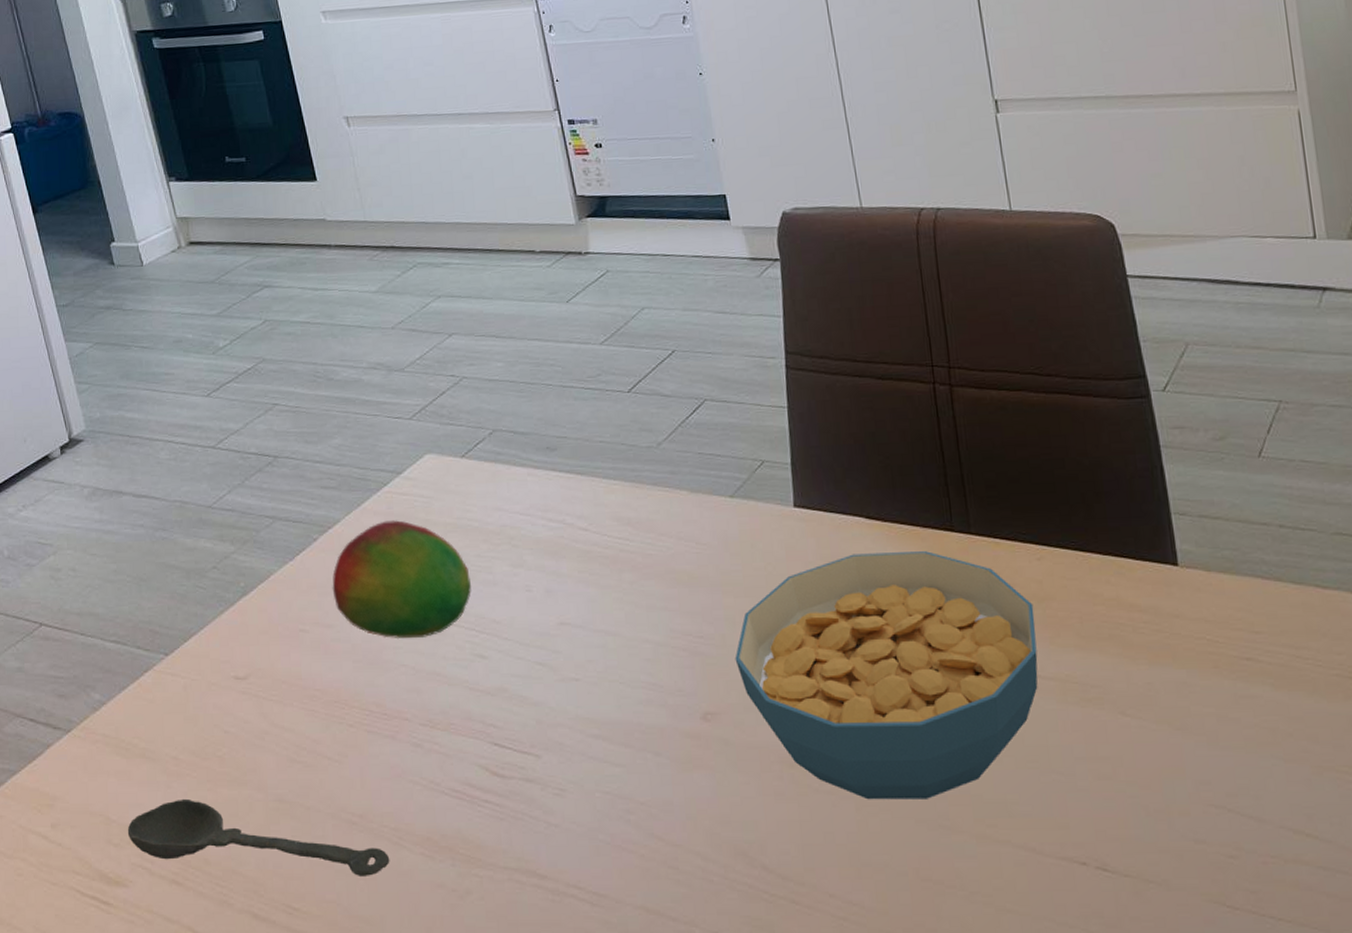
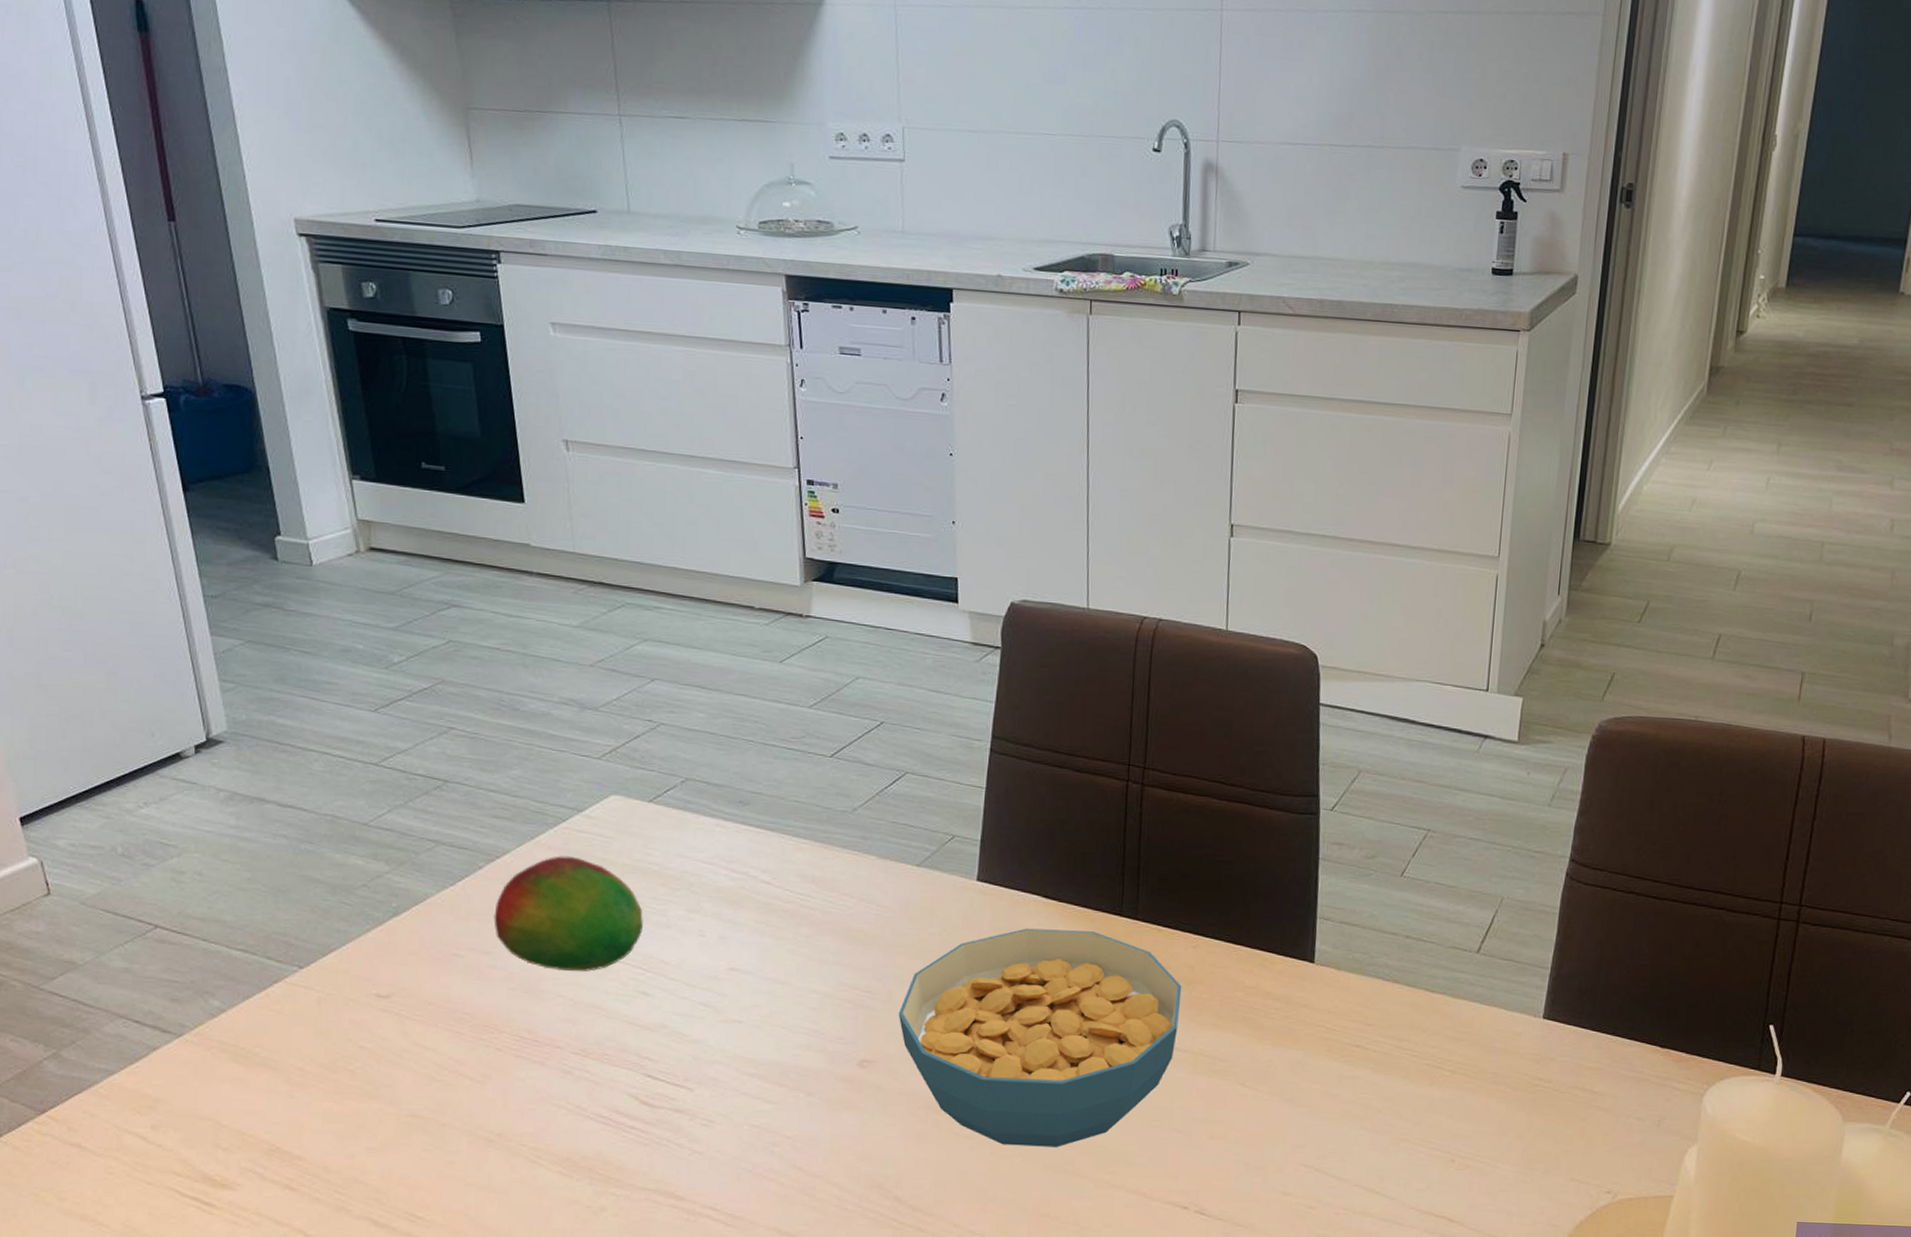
spoon: present [127,798,390,876] -> none [239,1108,525,1190]

